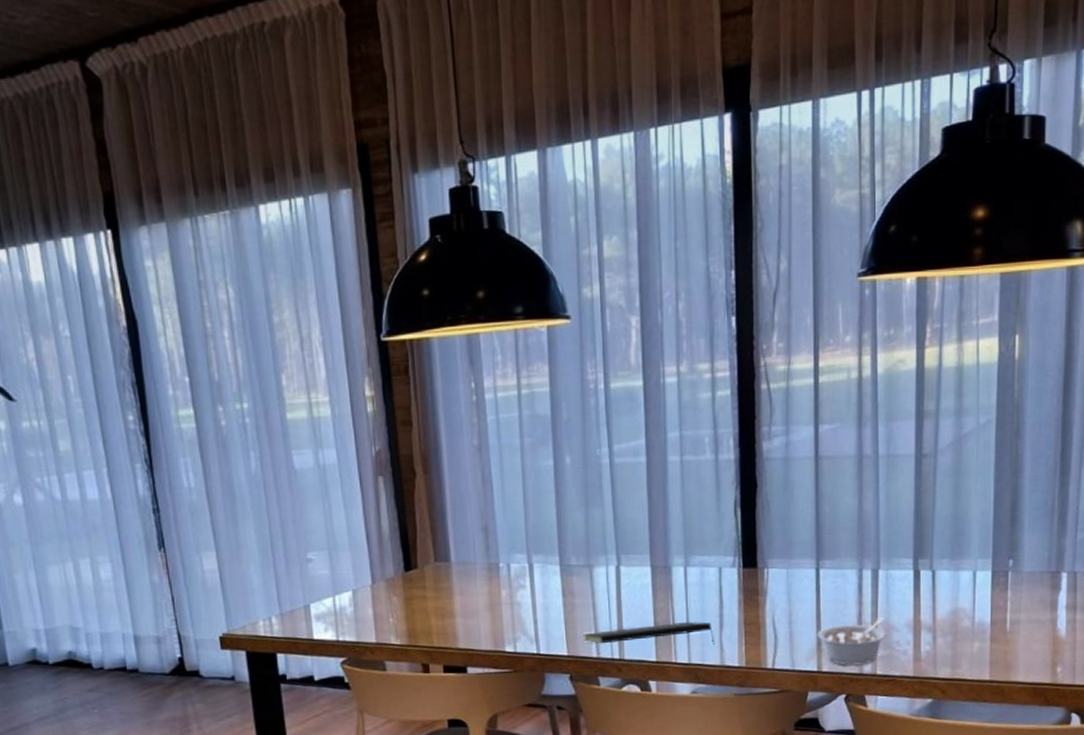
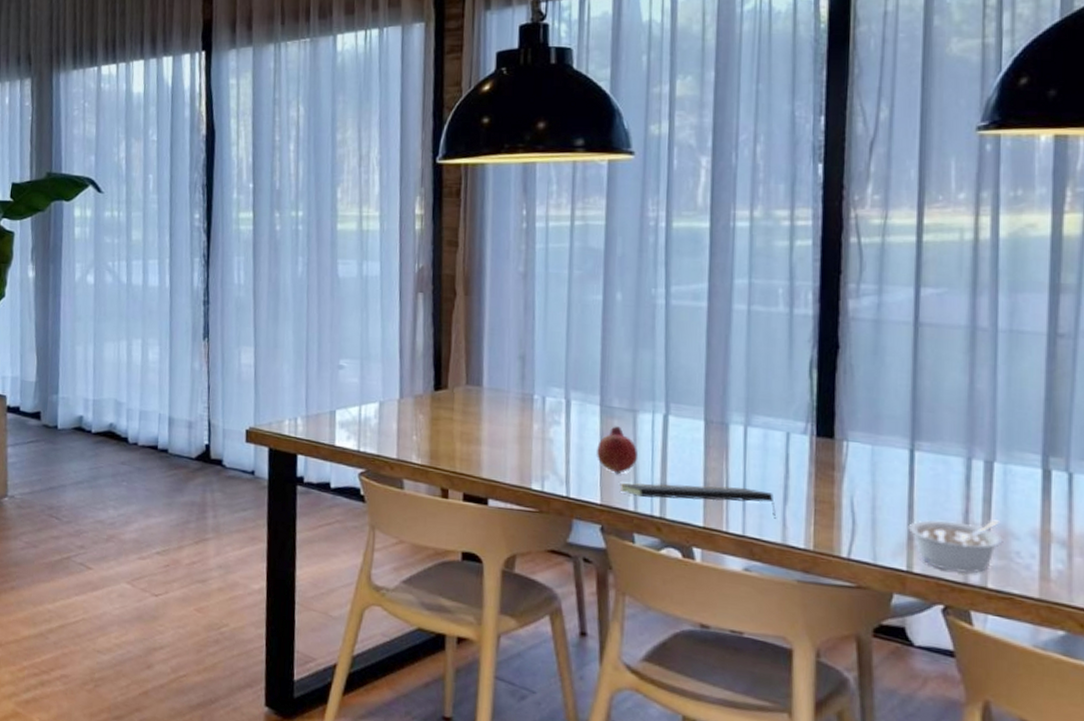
fruit: none [560,582,596,626] -> present [597,426,637,475]

